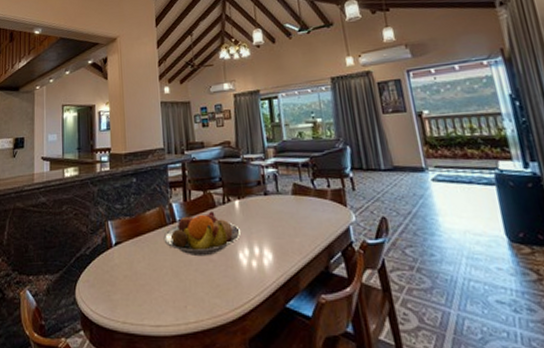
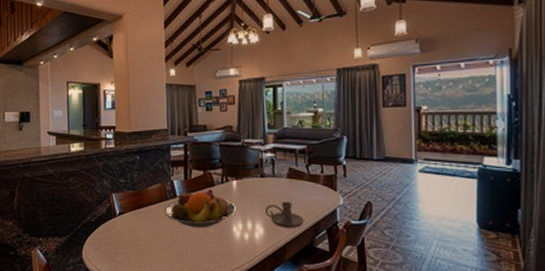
candle holder: none [273,221,316,252] -> present [266,202,304,228]

